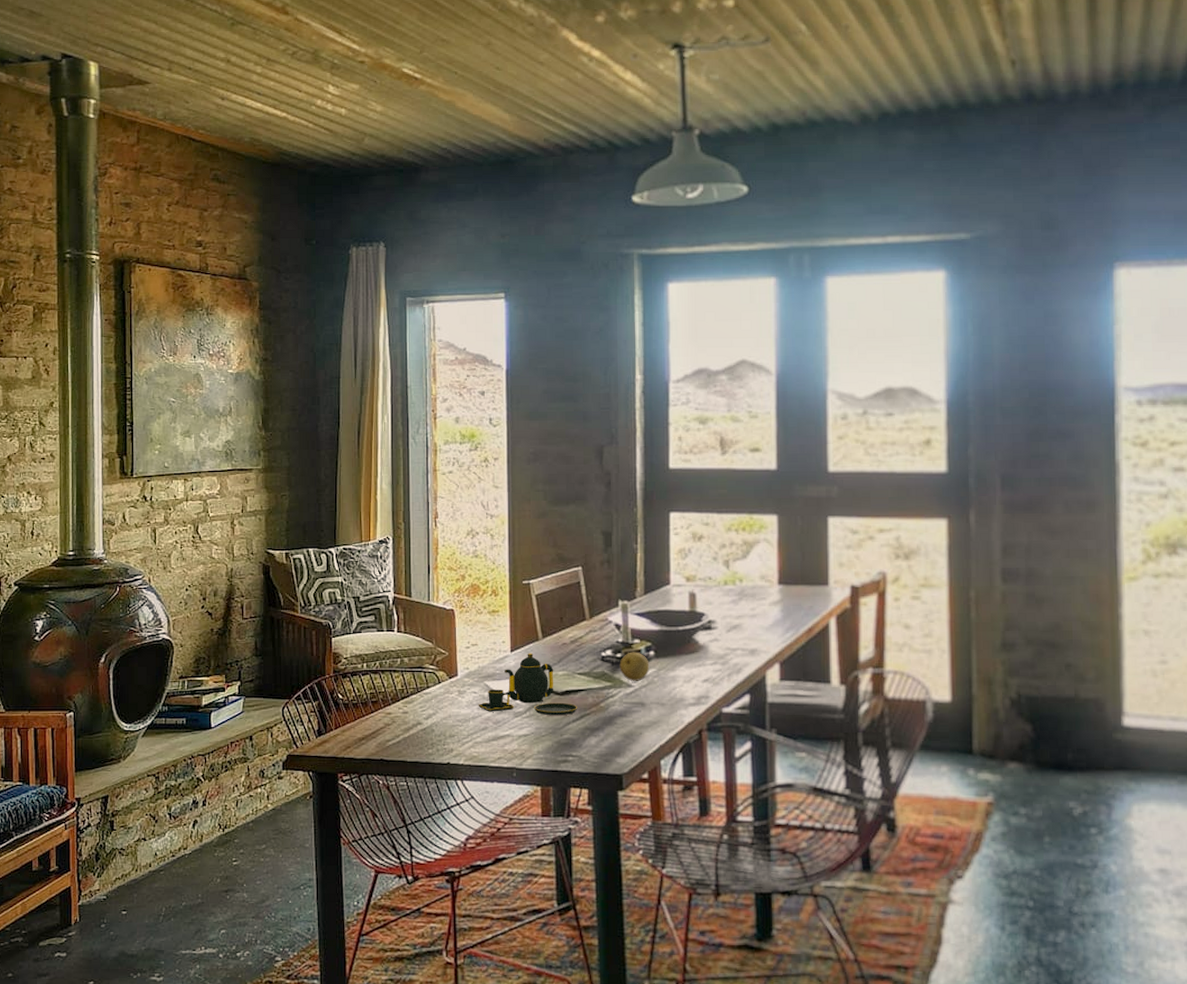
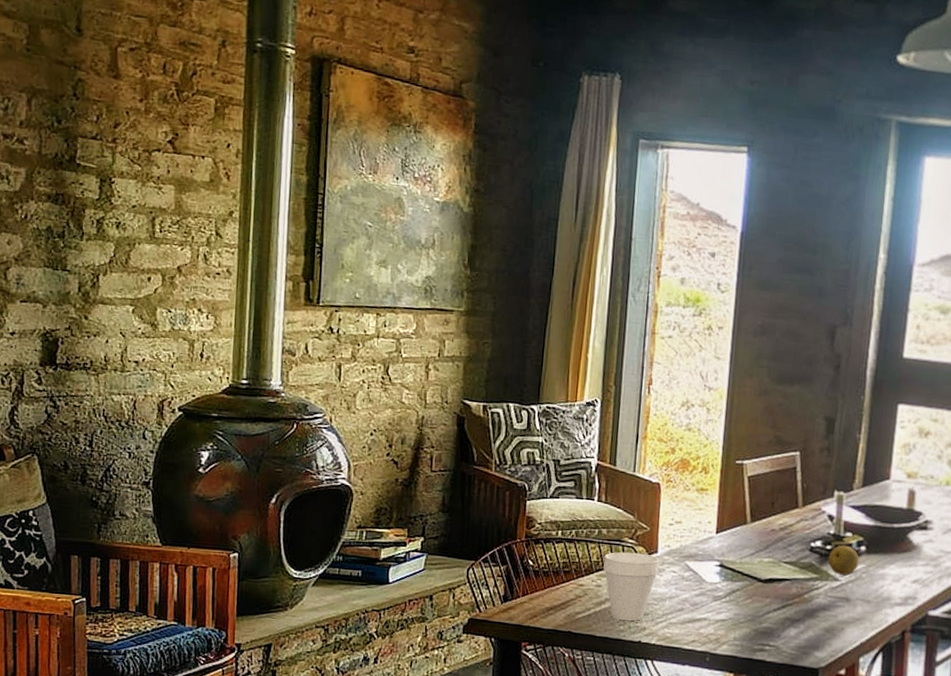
cup: none [408,677,461,744] -> present [603,551,659,622]
teapot: present [478,653,577,716] -> none [676,536,780,604]

